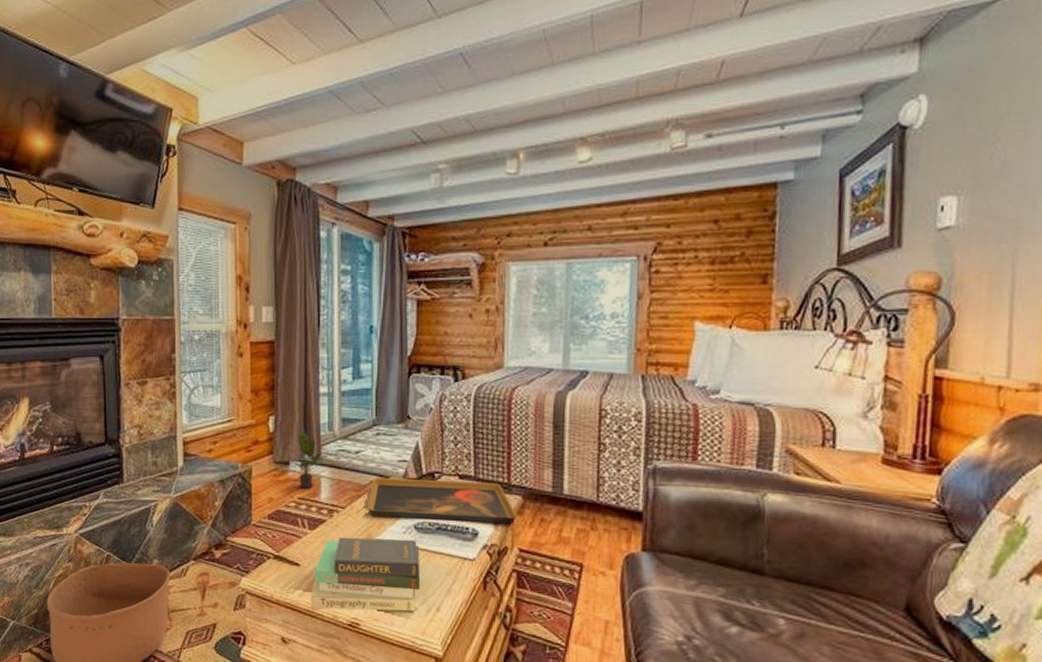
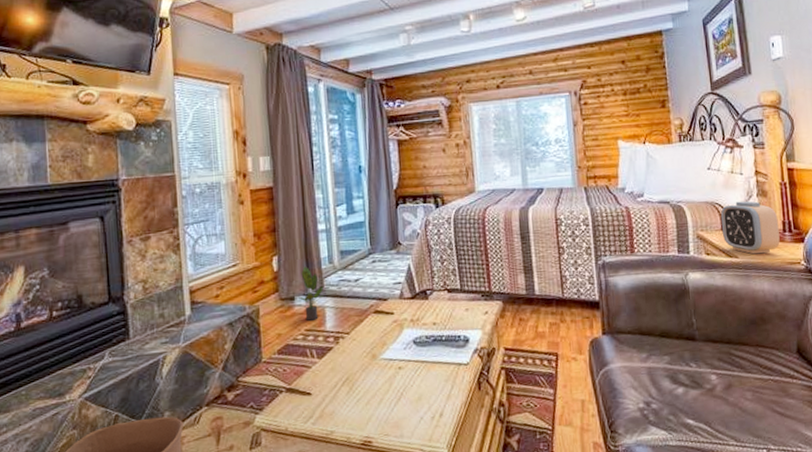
books: present [311,537,421,612] -> none [324,353,424,435]
decorative tray: present [367,478,517,525] -> none [369,292,500,339]
alarm clock: none [822,412,908,483] -> present [720,201,780,255]

